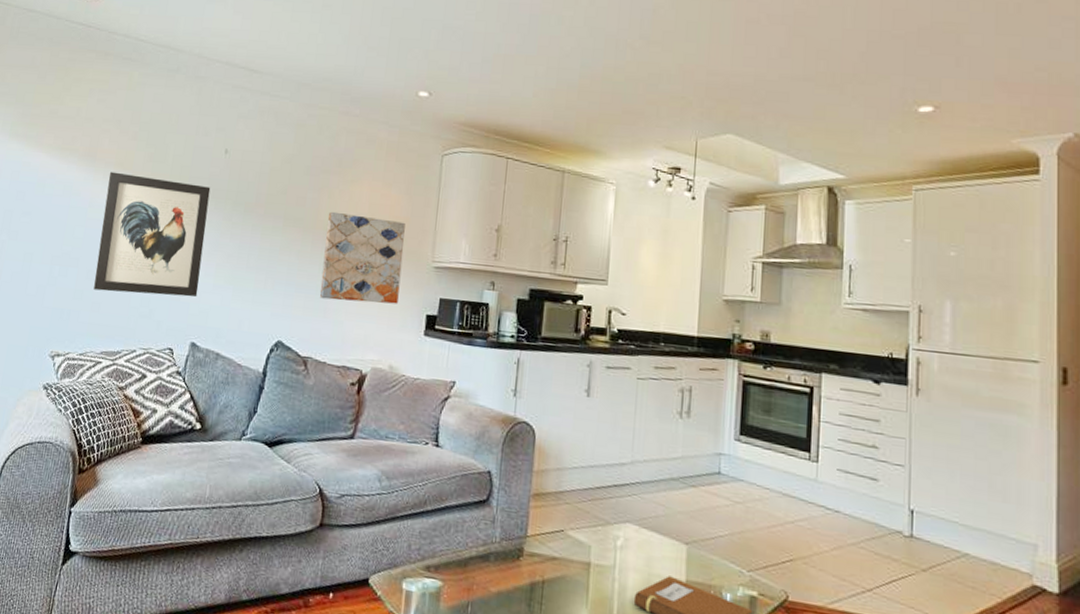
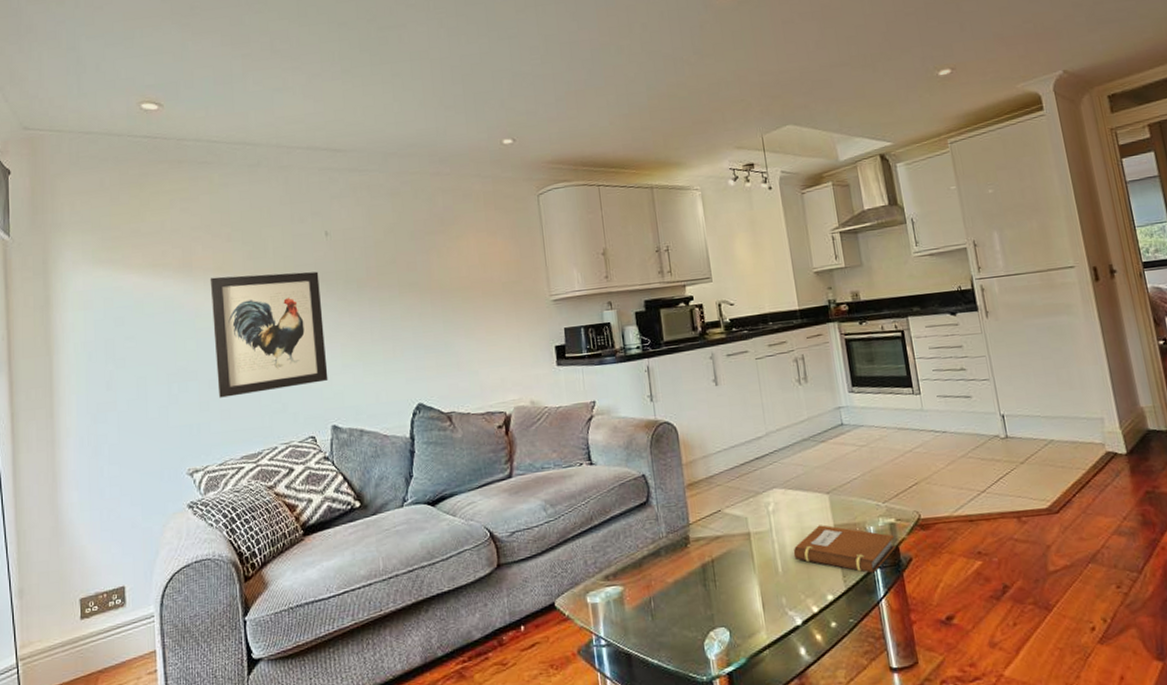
wall art: present [320,211,405,304] -> none [441,265,526,354]

